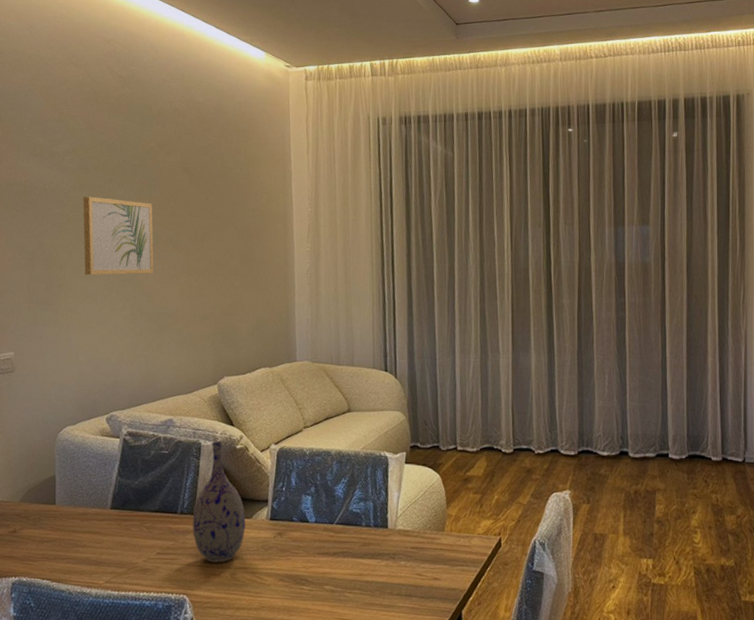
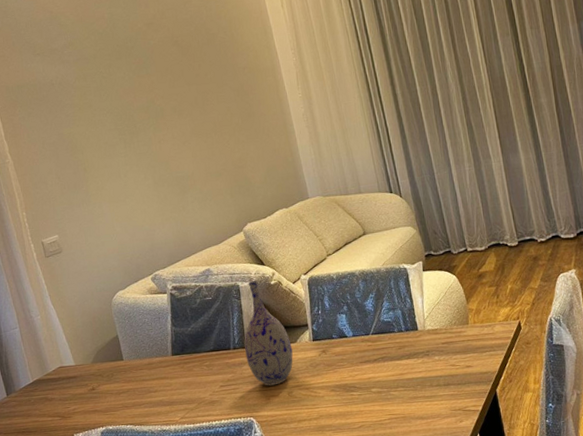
wall art: present [82,196,154,276] -> none [88,79,166,156]

